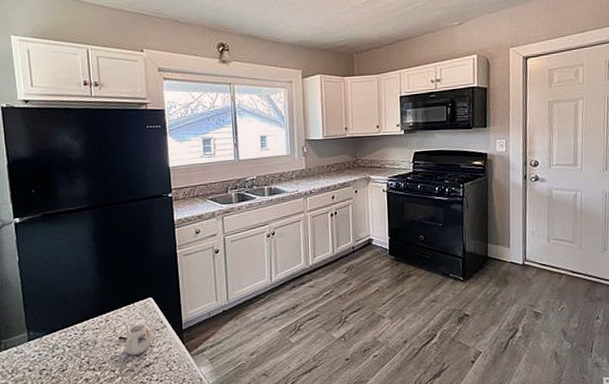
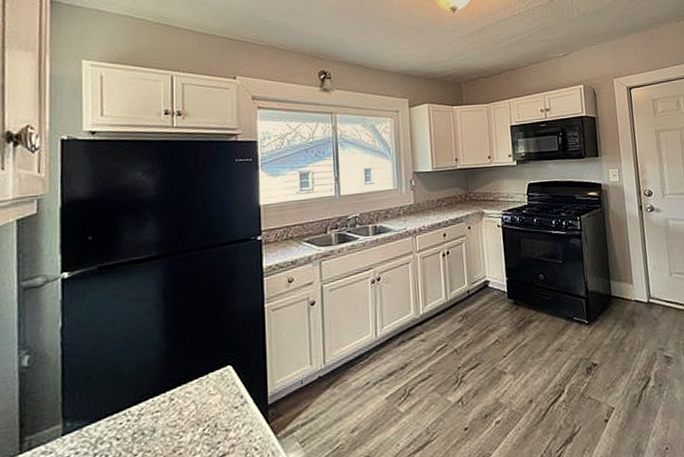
mug: present [118,323,151,355] -> none [185,400,227,445]

